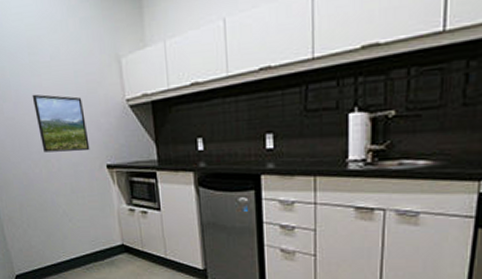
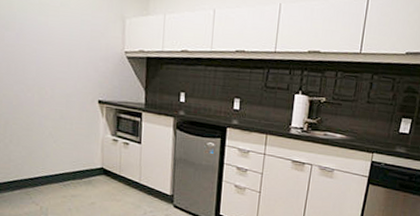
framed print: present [32,94,90,153] -> none [36,30,85,86]

